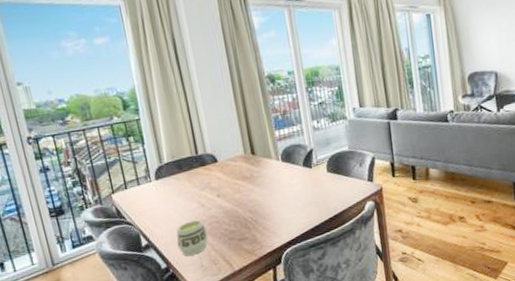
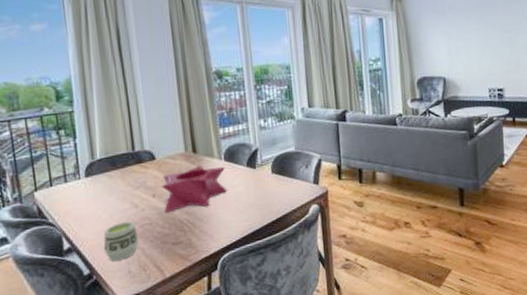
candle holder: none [225,165,287,212] -> present [161,164,228,213]

